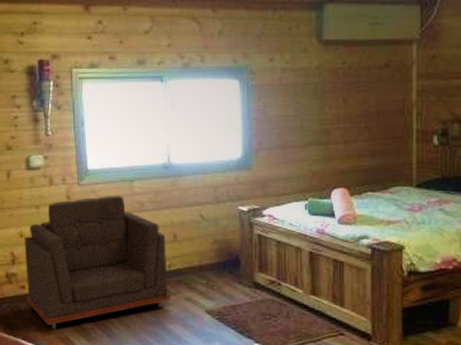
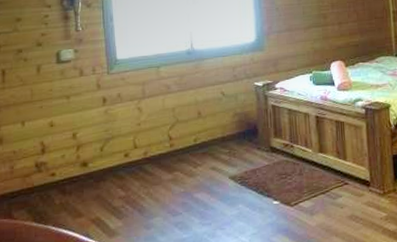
armchair: present [24,195,171,329] -> none [54,80,197,212]

